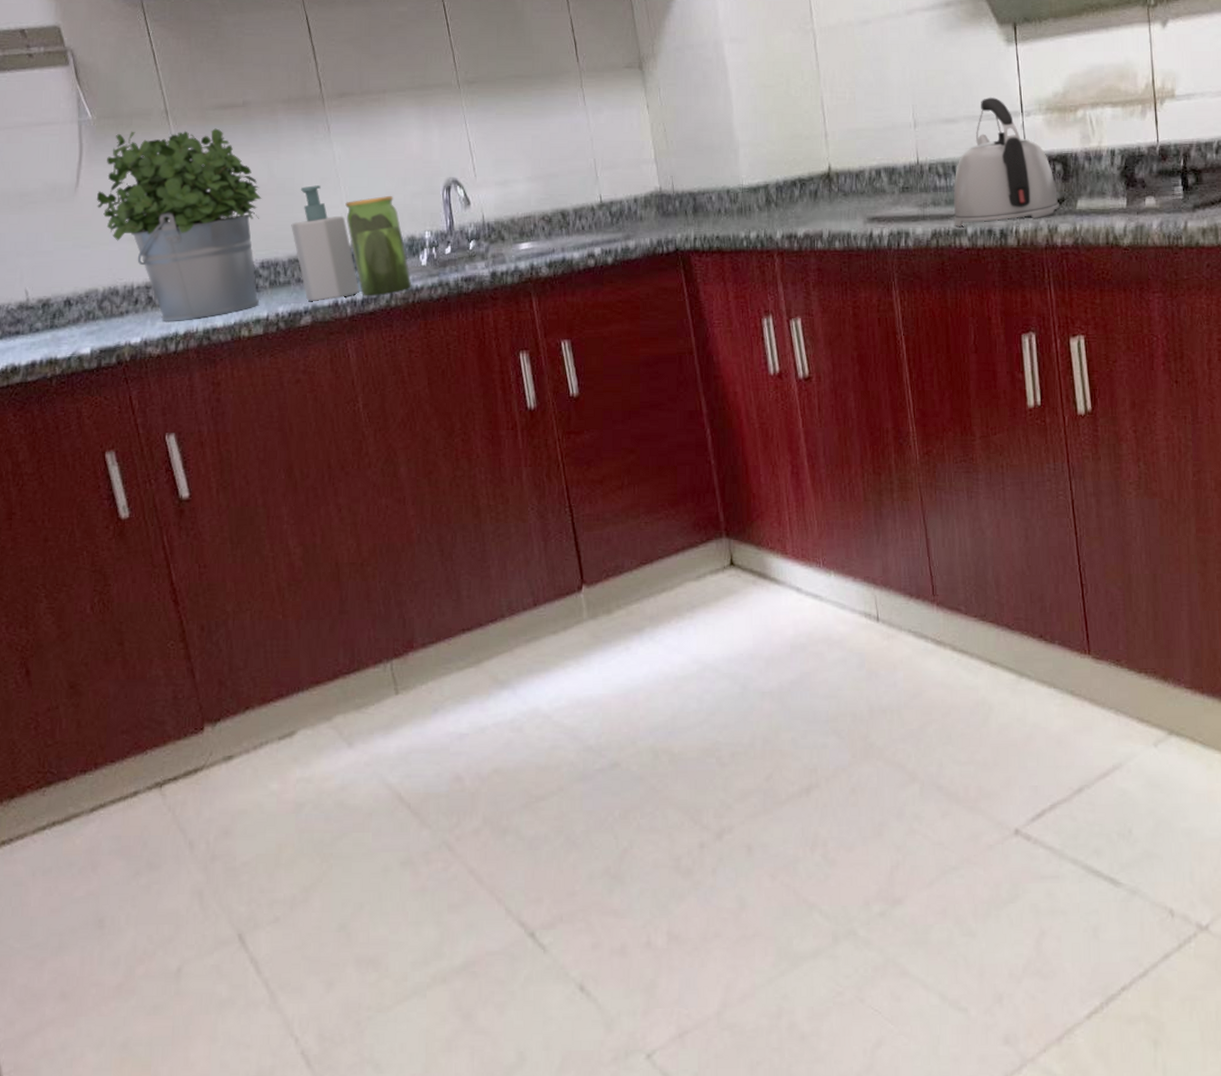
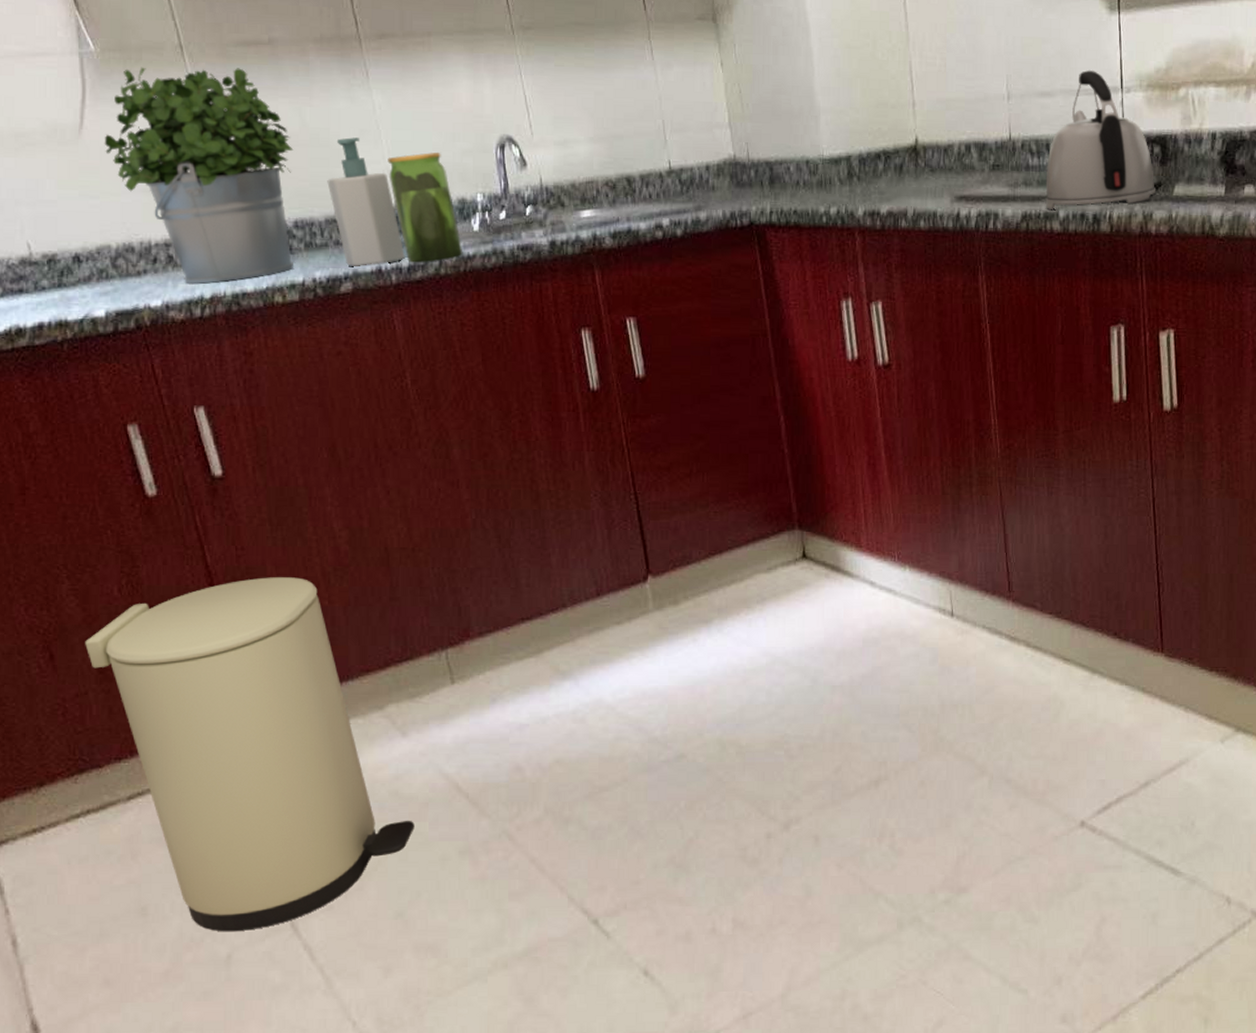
pedal bin: none [58,593,359,945] -> present [85,577,415,932]

